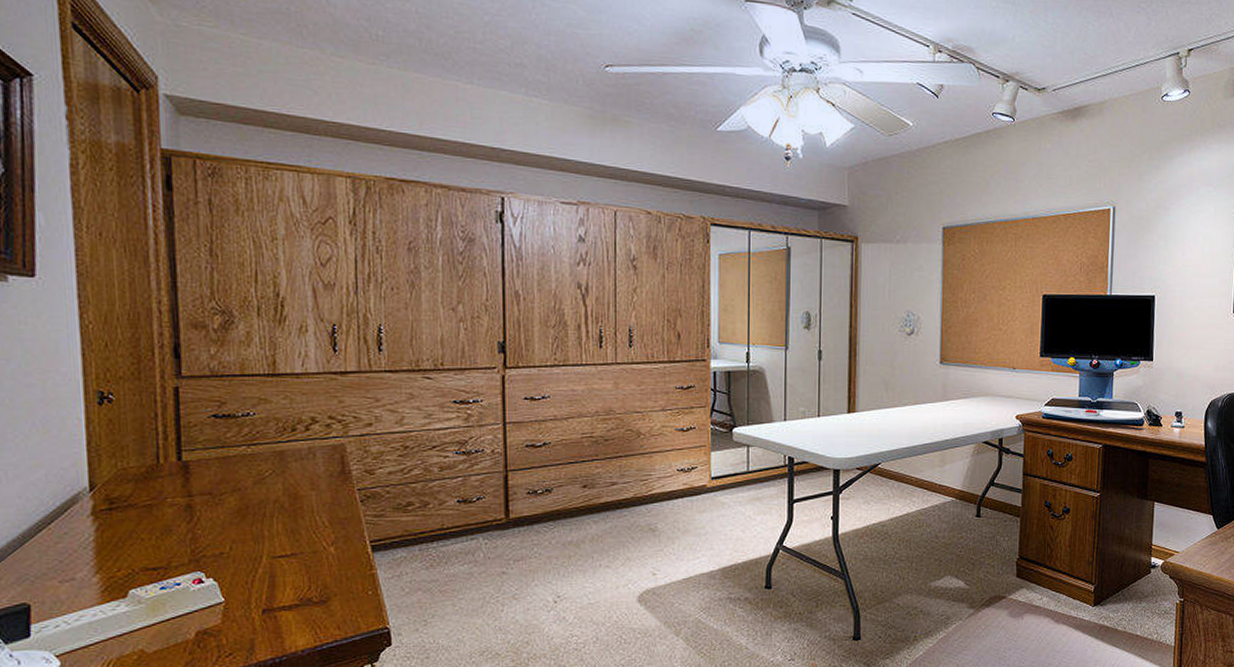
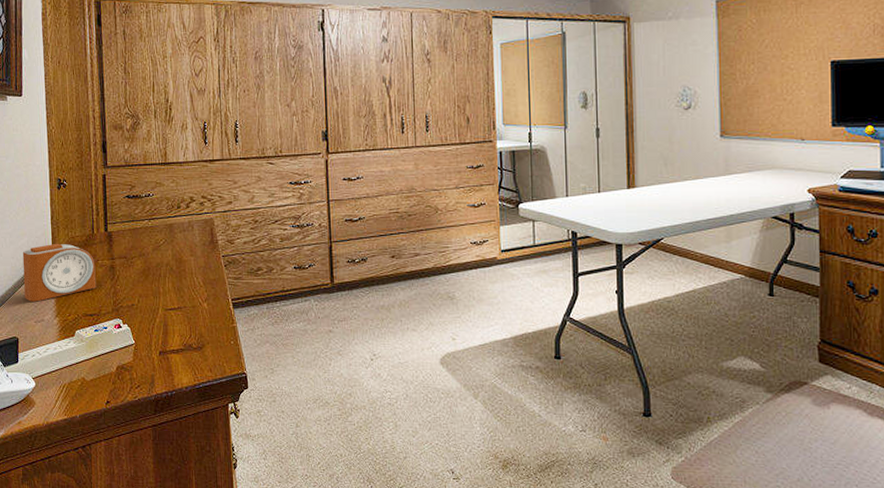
alarm clock: none [37,476,164,555] -> present [22,243,96,302]

